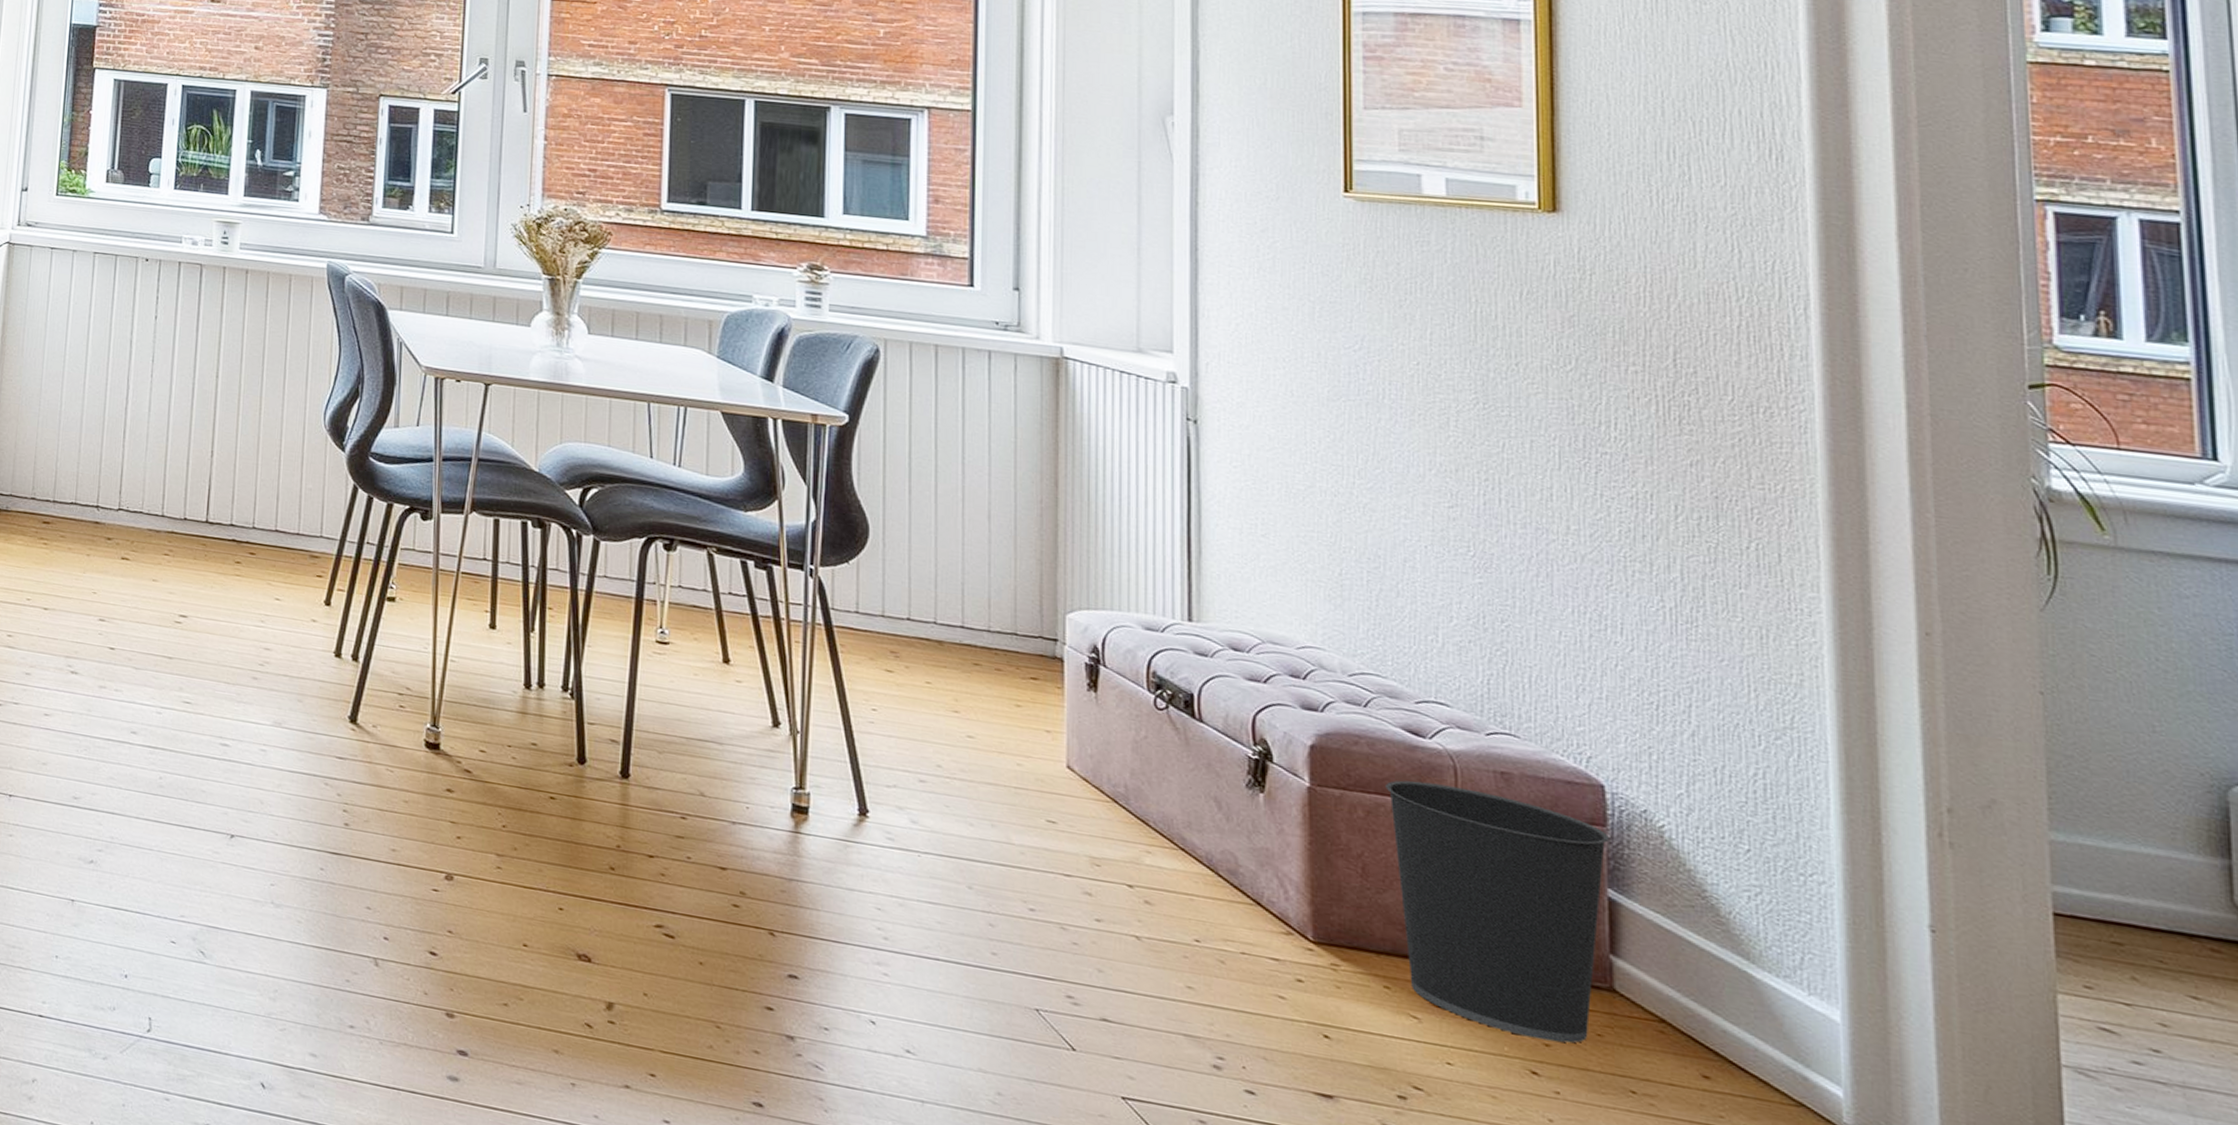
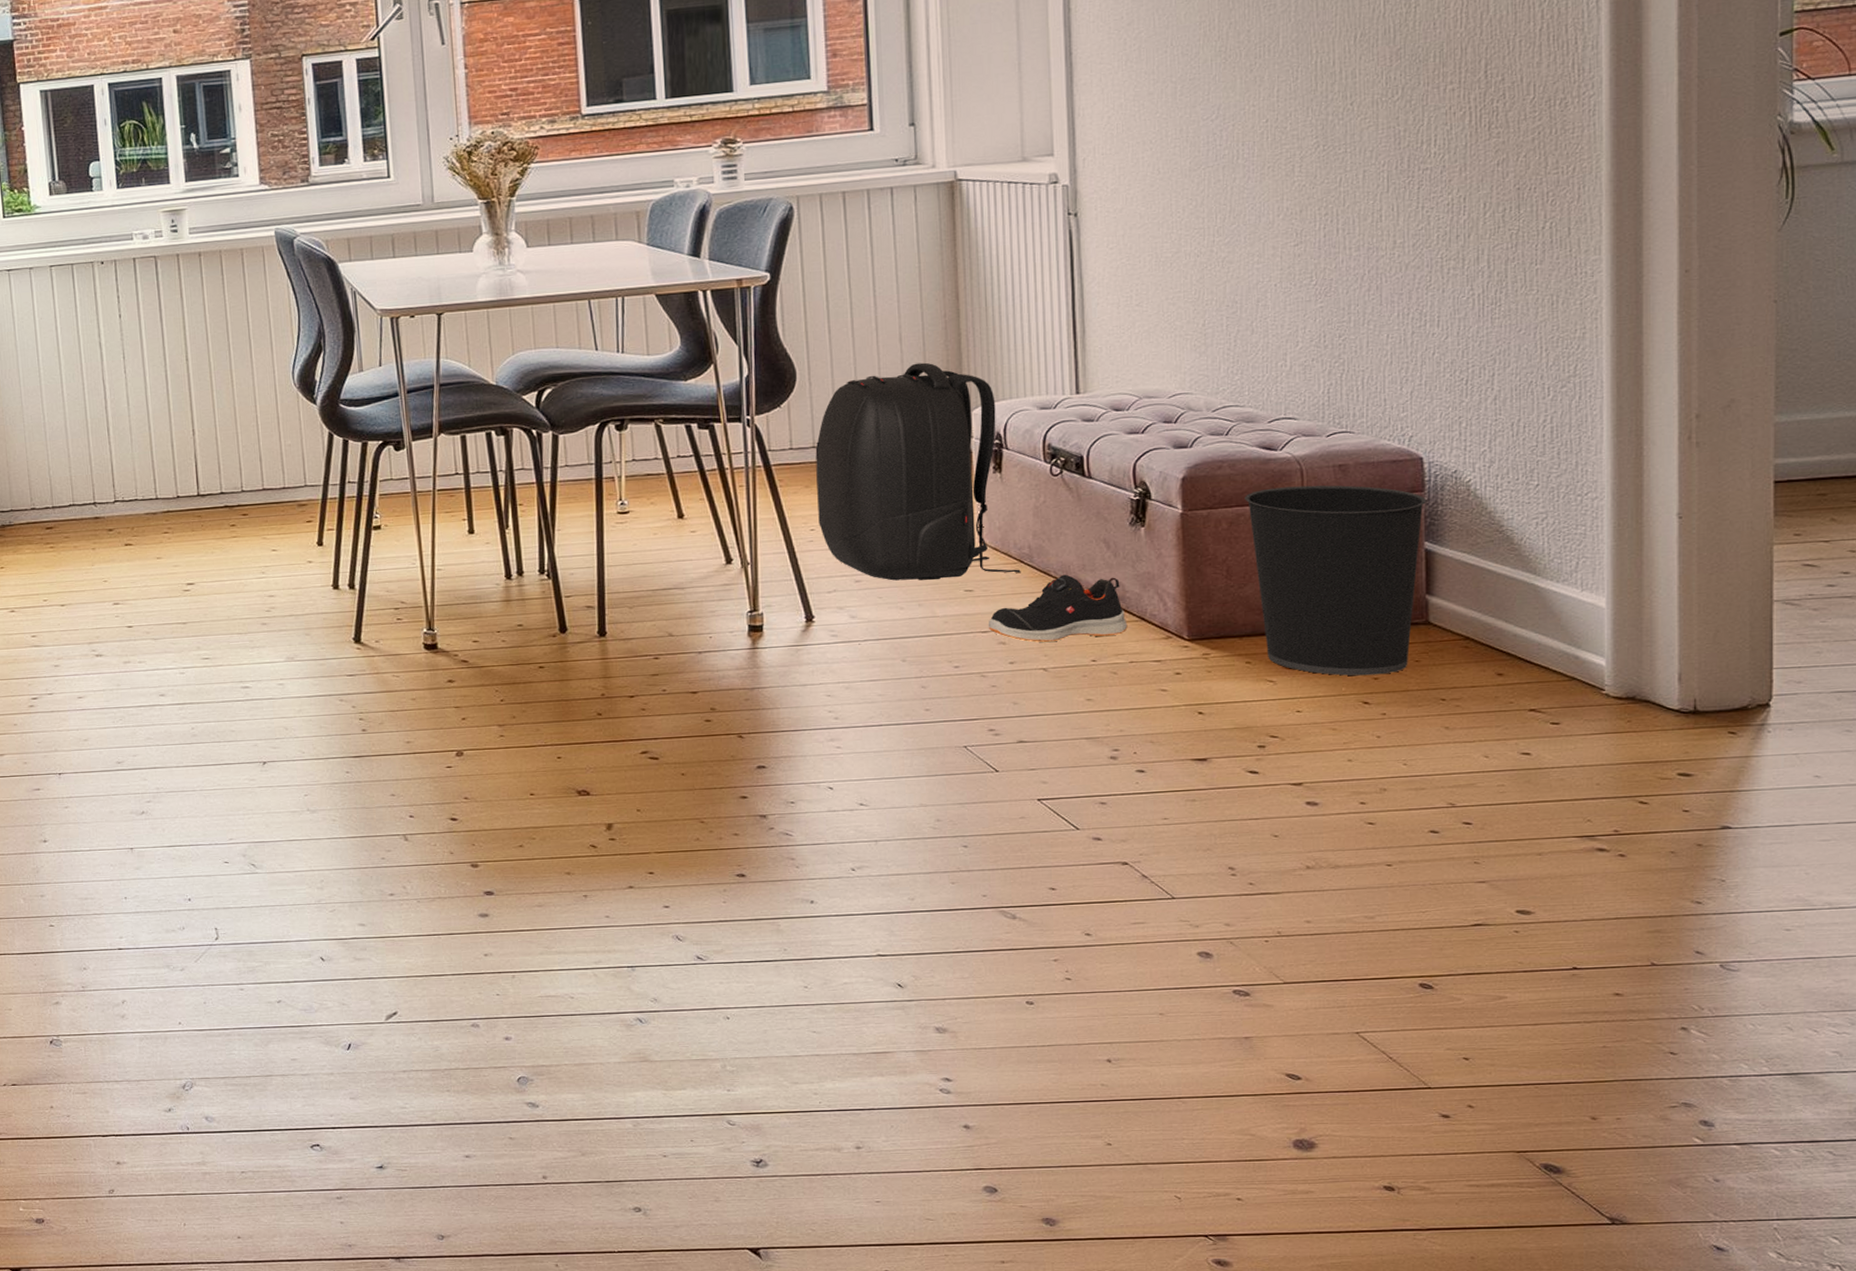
backpack: none [882,547,1114,814] -> present [815,362,1021,581]
shoe: none [1072,828,1240,916] -> present [988,574,1128,642]

